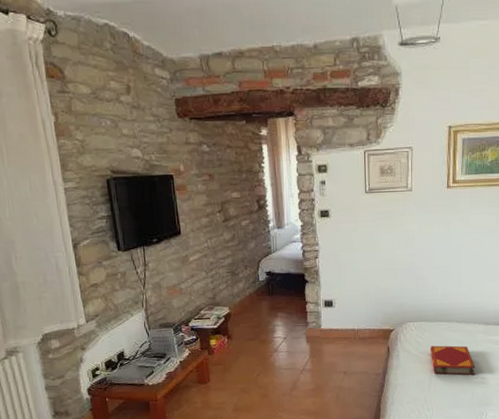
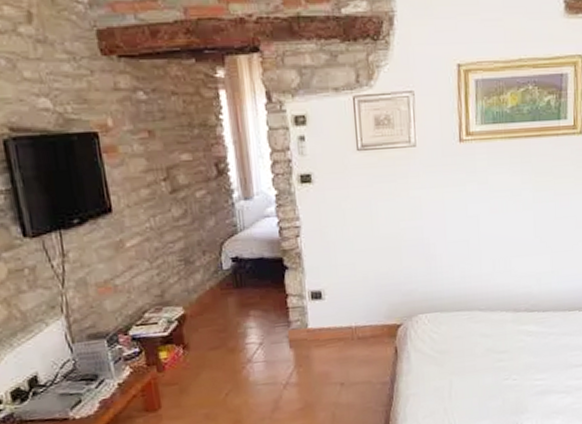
hardback book: present [430,345,476,375] -> none [448,340,506,378]

